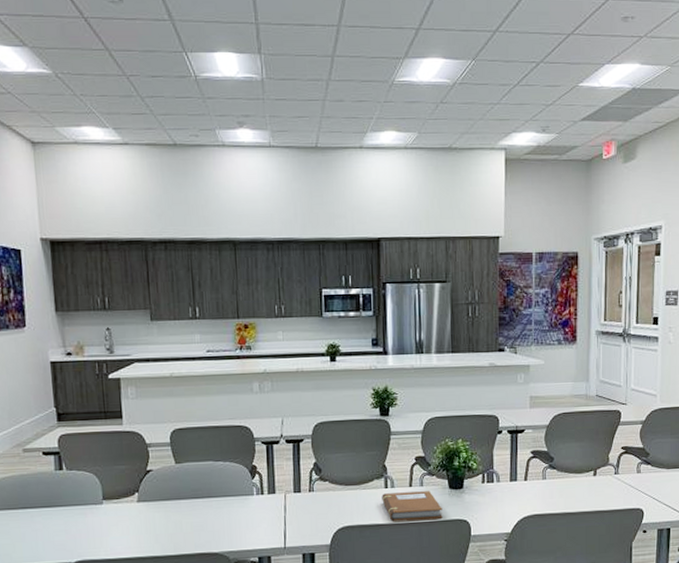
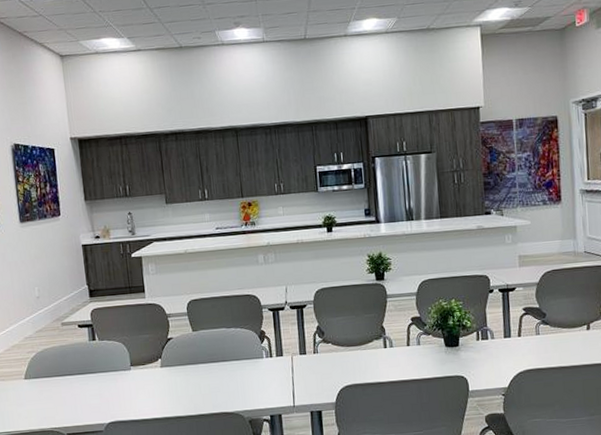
notebook: present [382,491,443,521] -> none [381,349,441,379]

